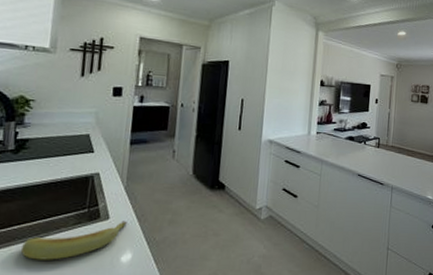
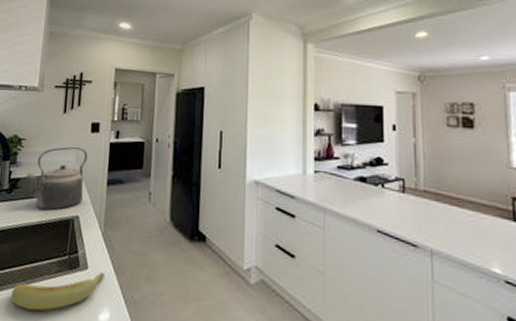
kettle: none [37,109,110,169] -> present [26,147,88,211]

